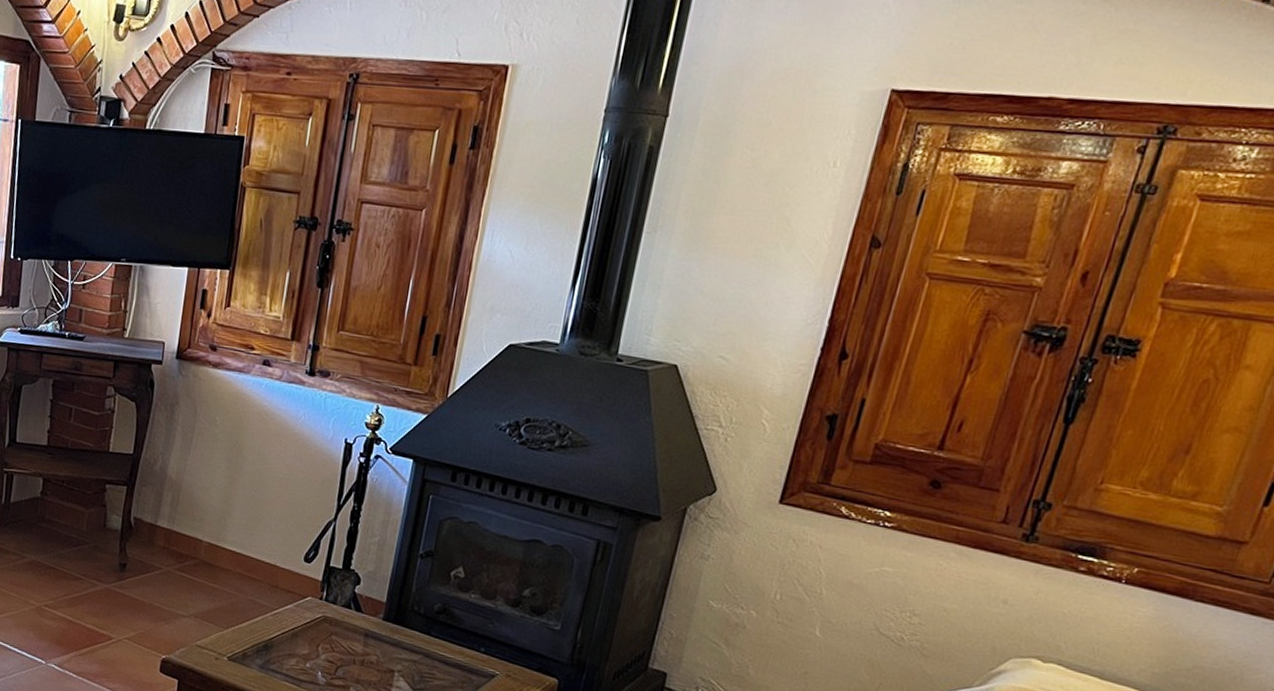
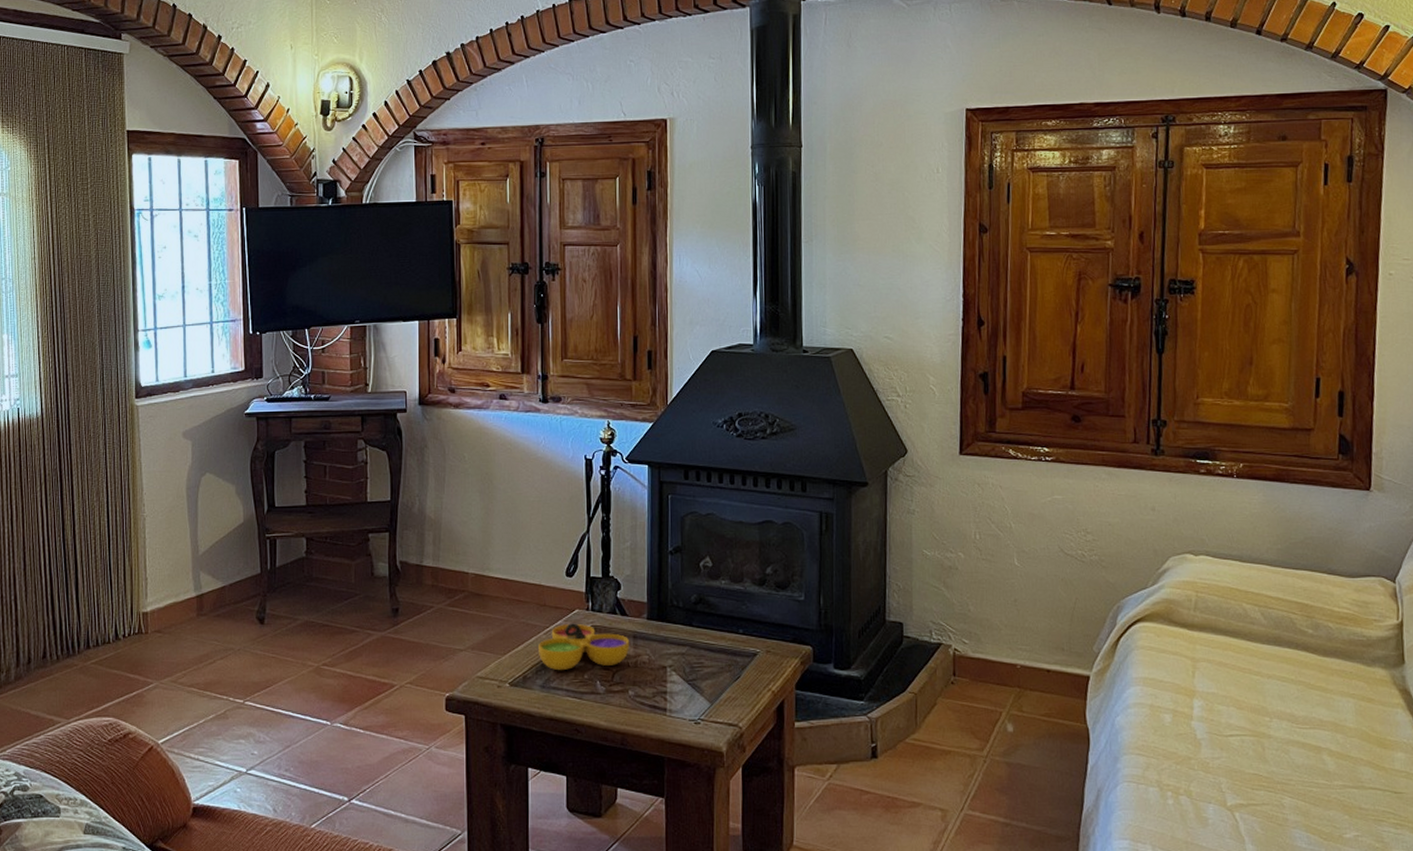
decorative bowl: none [262,609,361,660] -> present [539,623,630,671]

